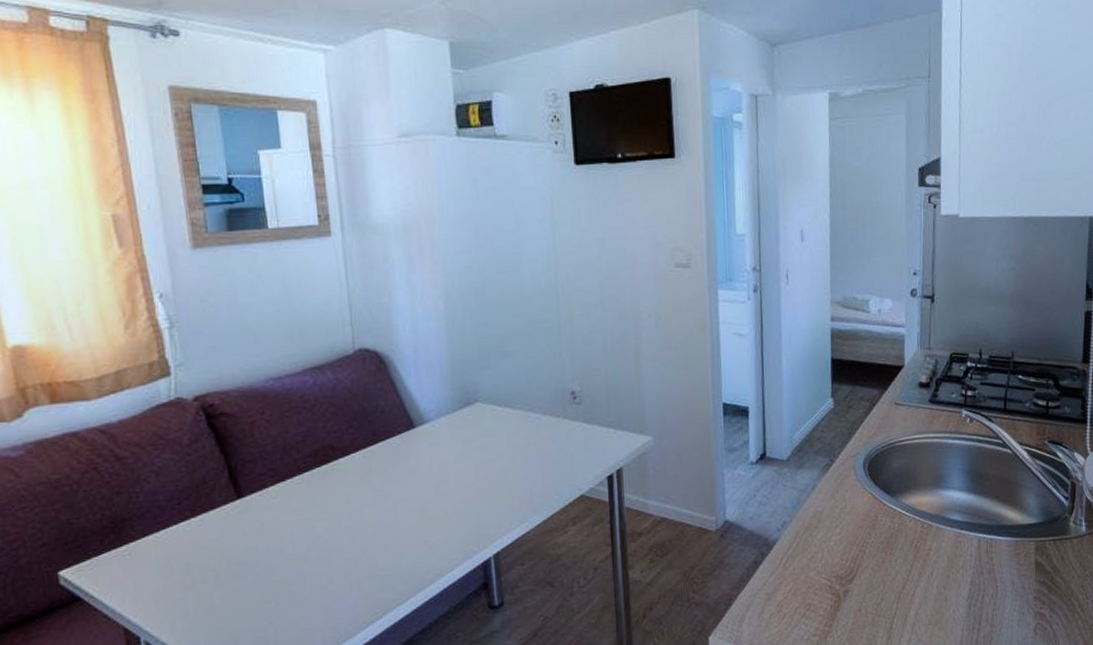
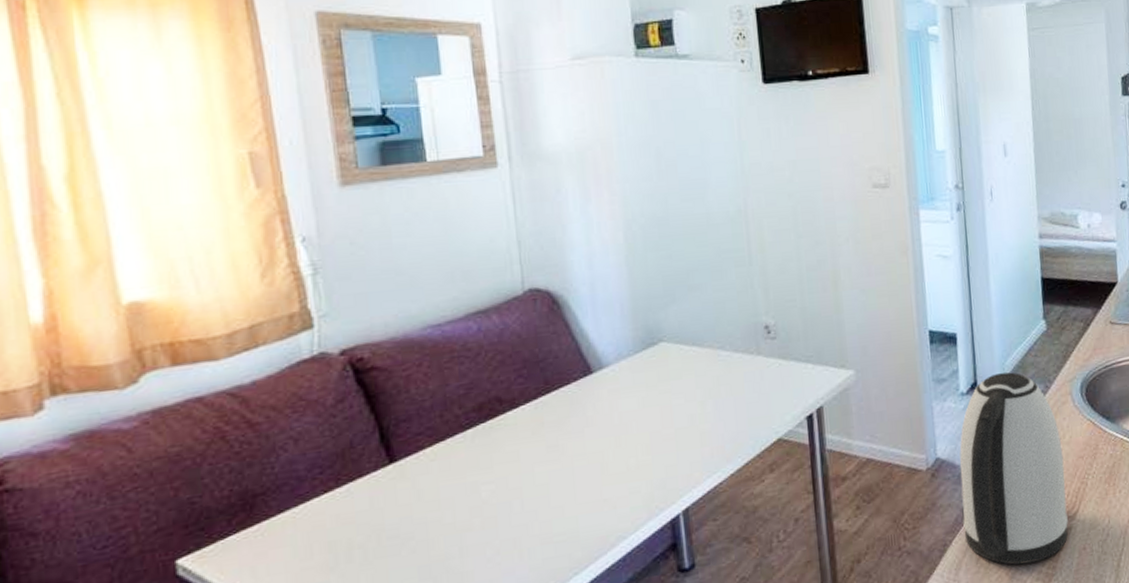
kettle: none [746,445,846,621] -> present [959,372,1068,565]

